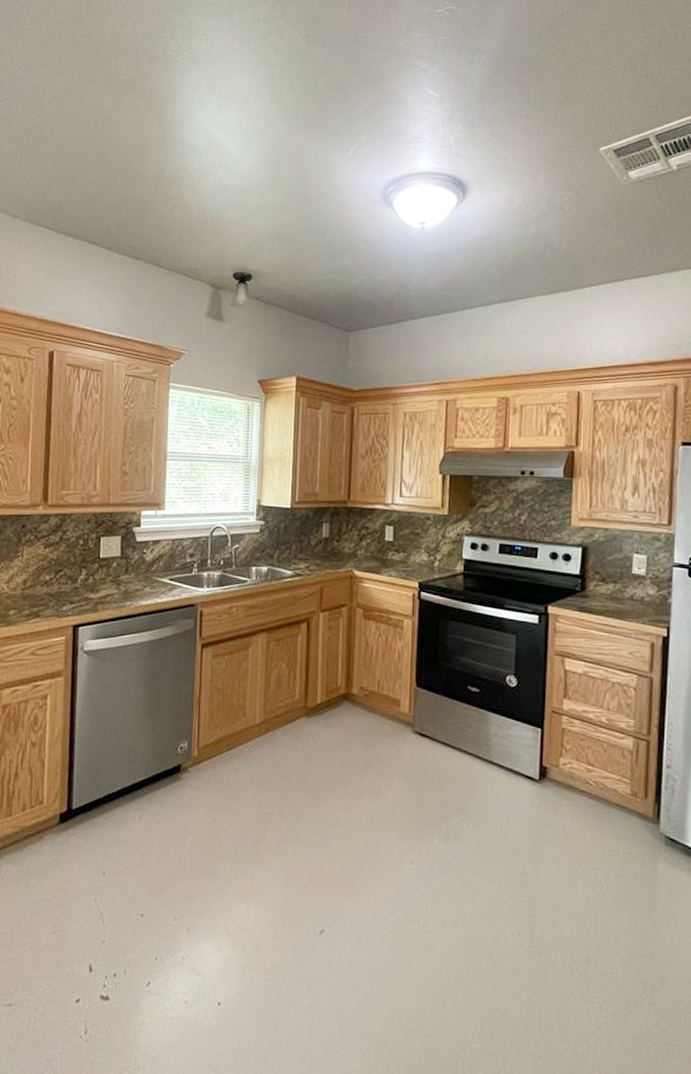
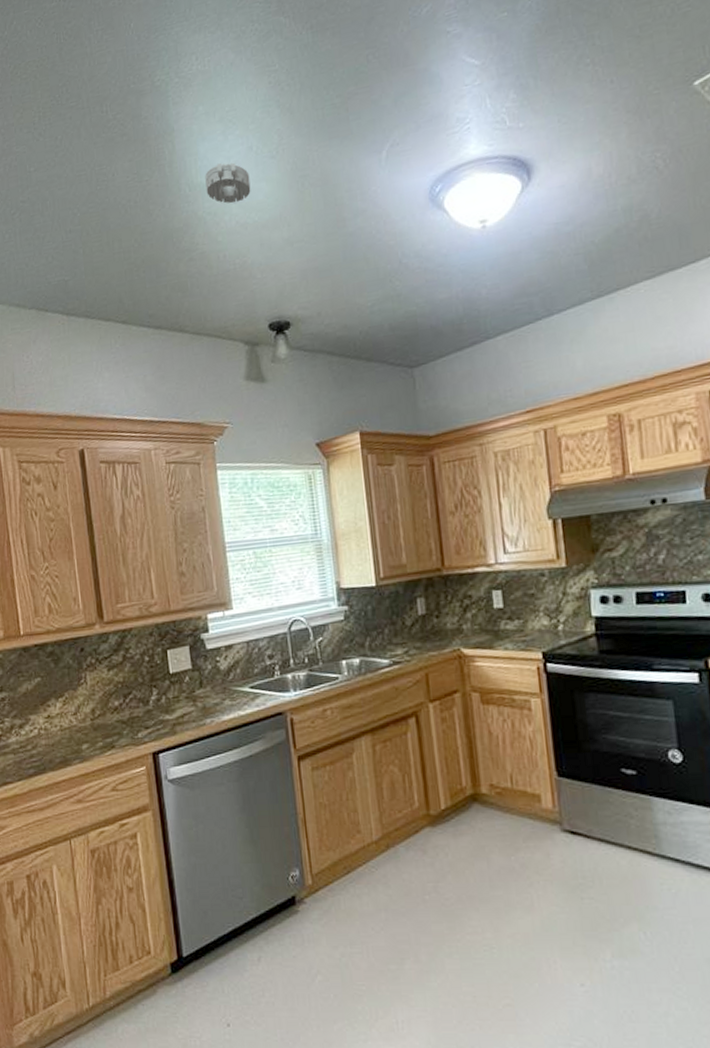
smoke detector: none [197,130,236,167] -> present [205,162,251,204]

